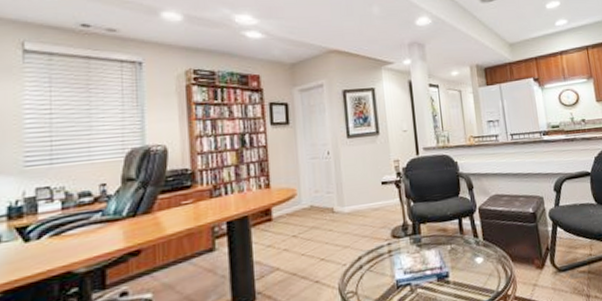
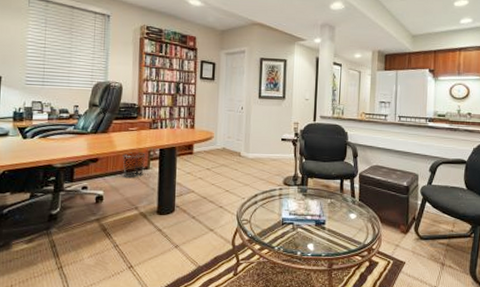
waste bin: none [175,230,210,270] -> present [122,152,147,179]

